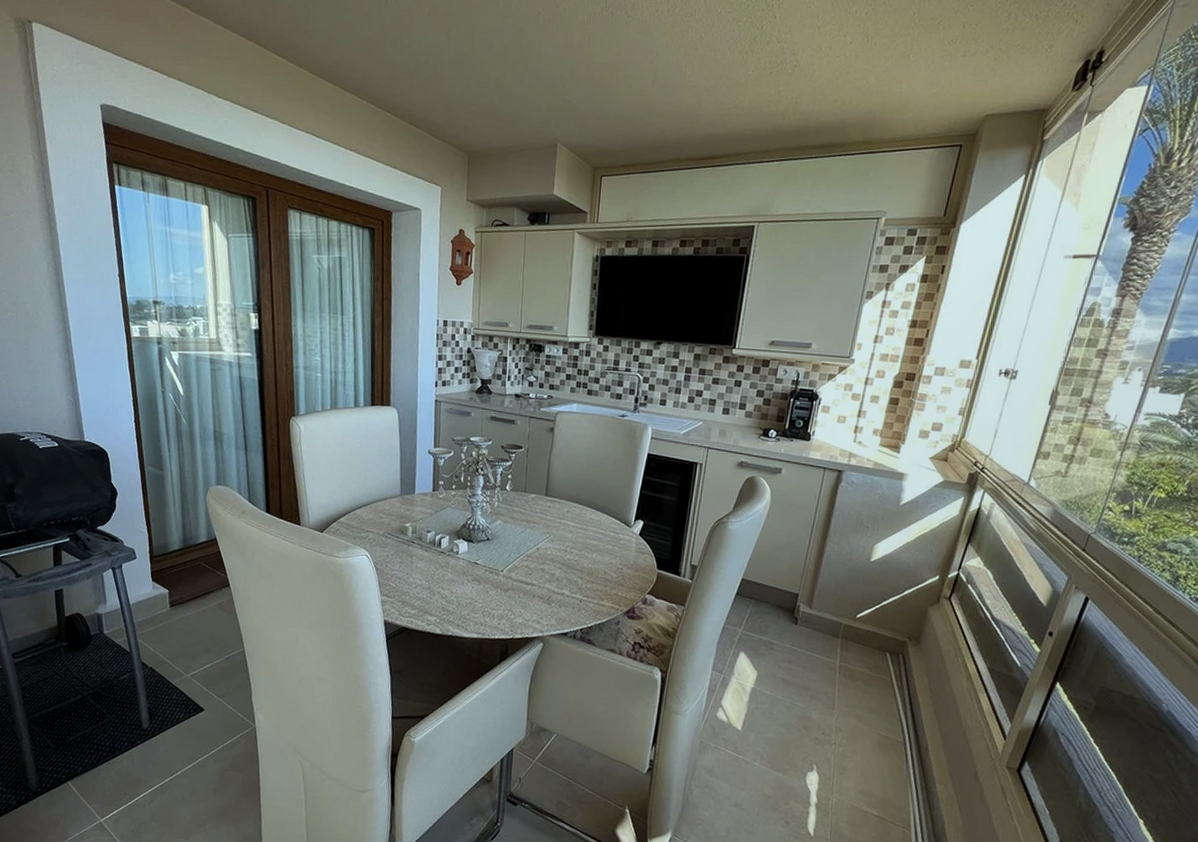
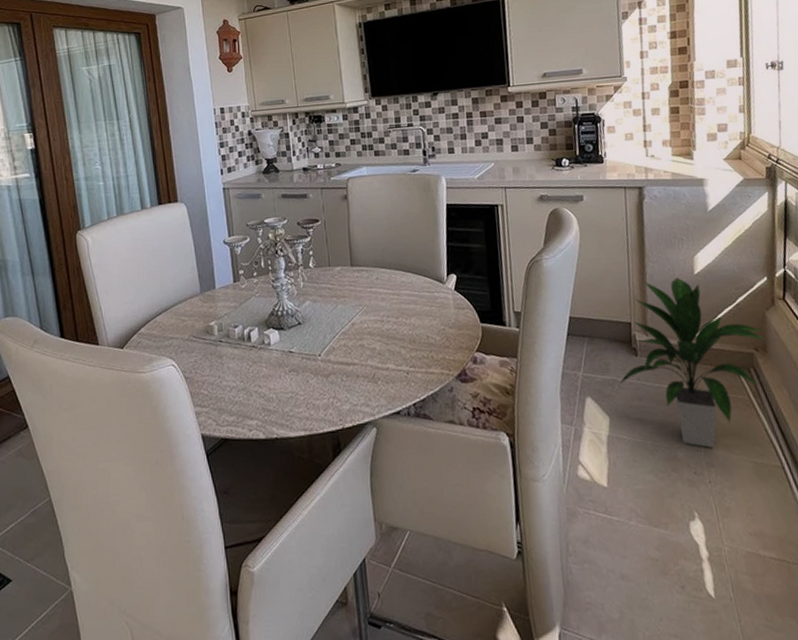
indoor plant: none [772,558,923,715] -> present [618,277,766,448]

